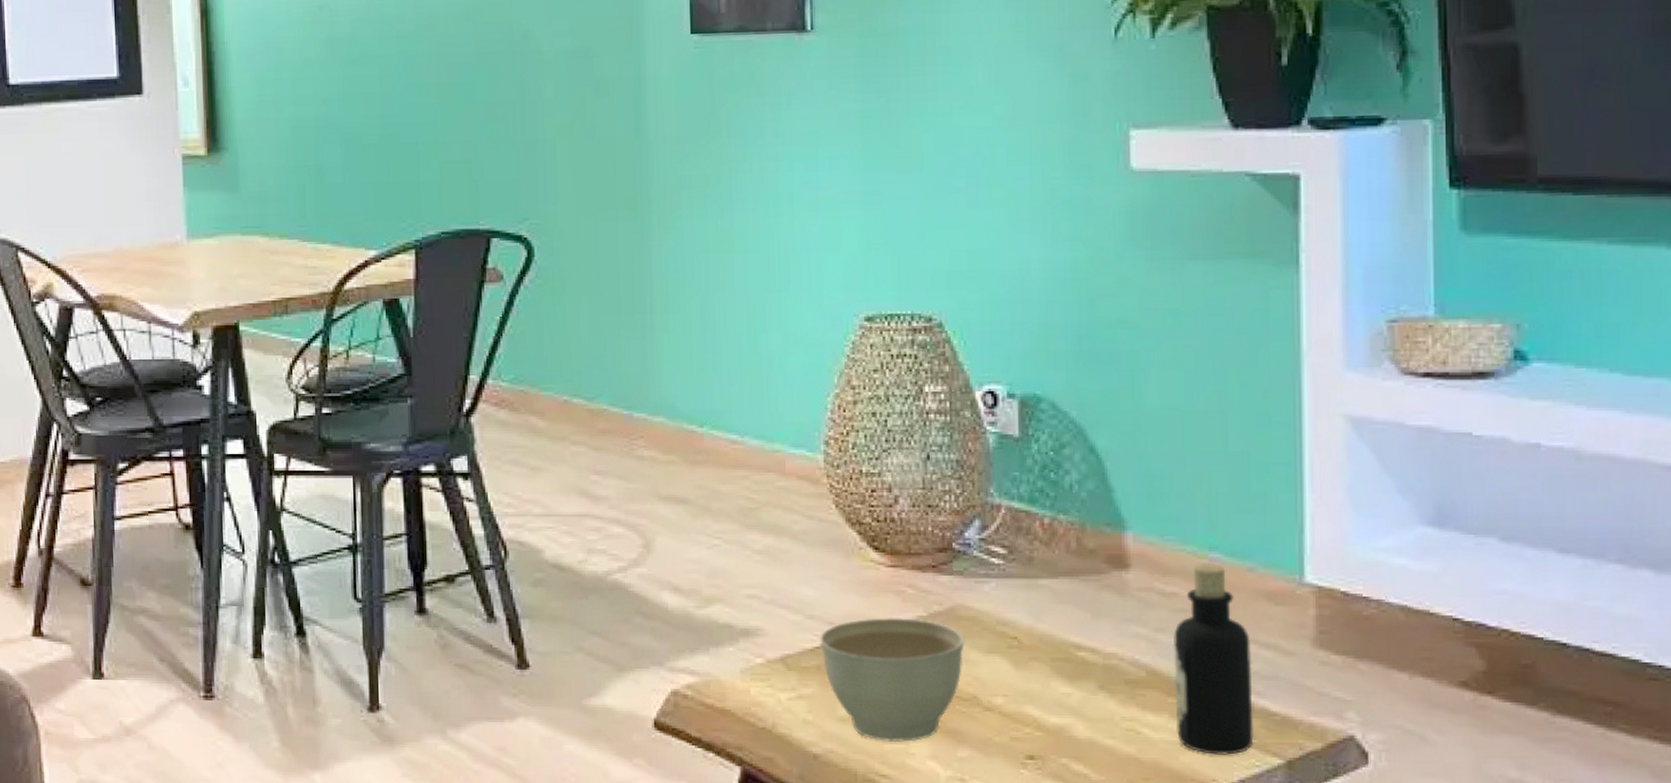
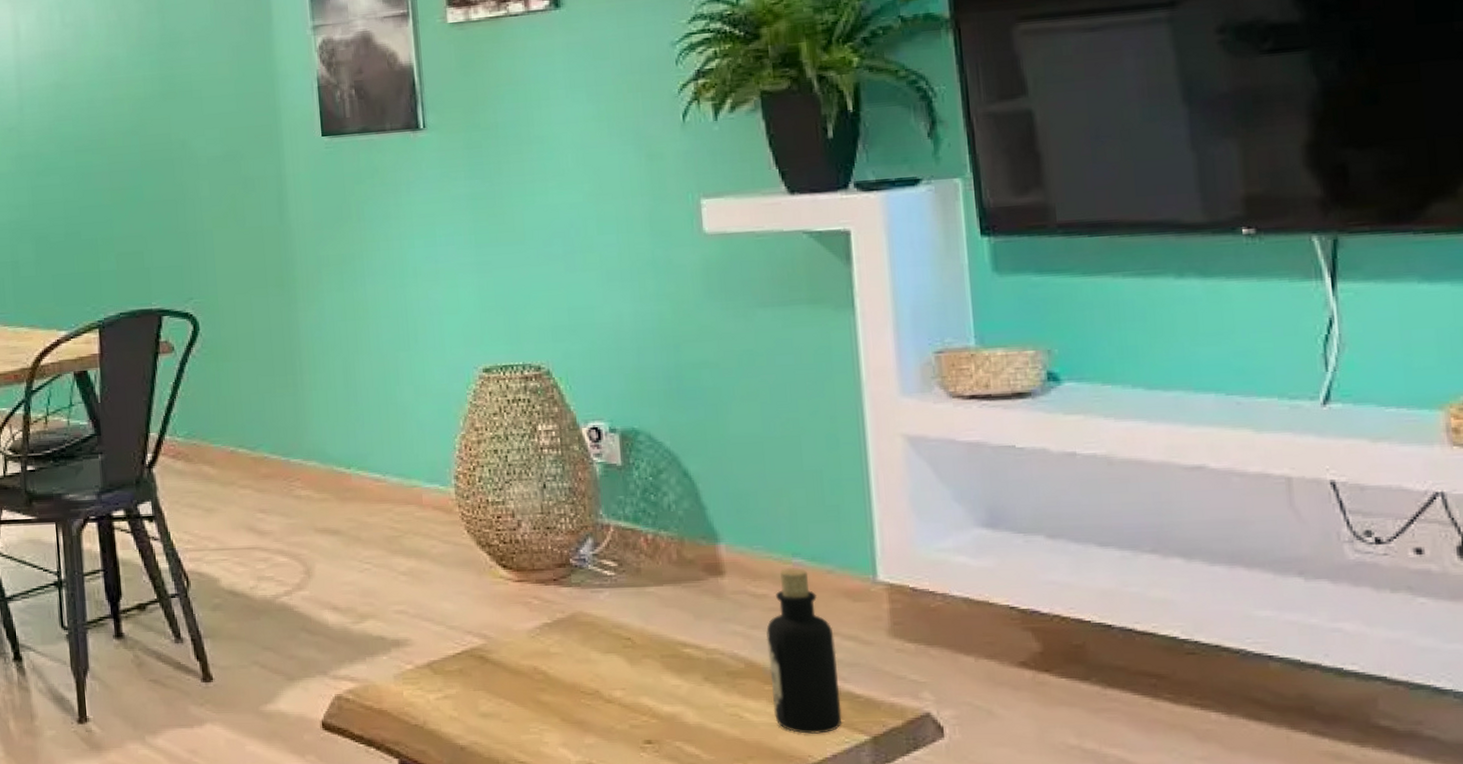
planter bowl: present [820,617,965,742] -> none [460,624,585,733]

